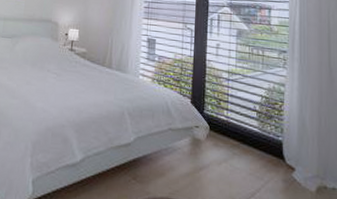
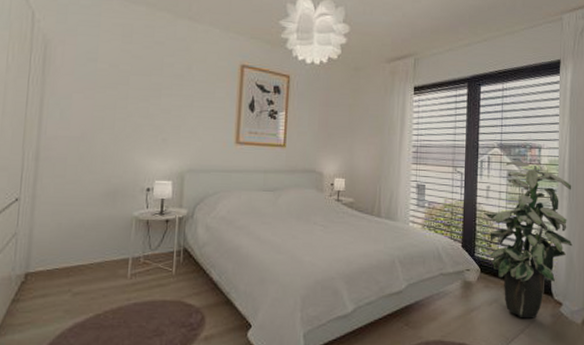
indoor plant: none [212,20,305,182] -> present [483,161,573,318]

